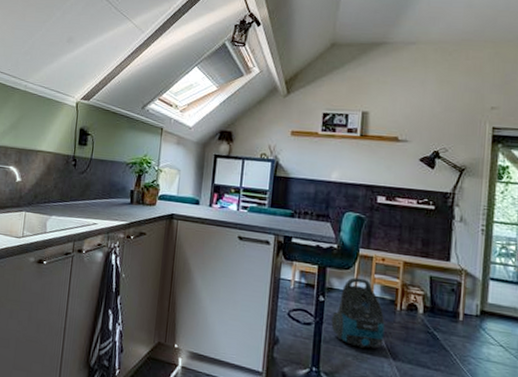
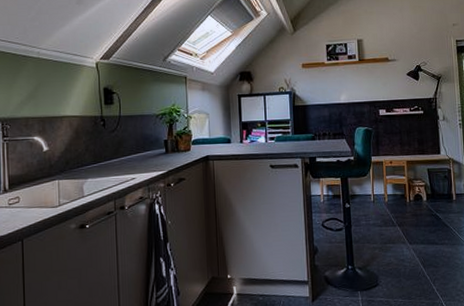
vacuum cleaner: present [331,277,385,349] -> none [358,181,401,240]

